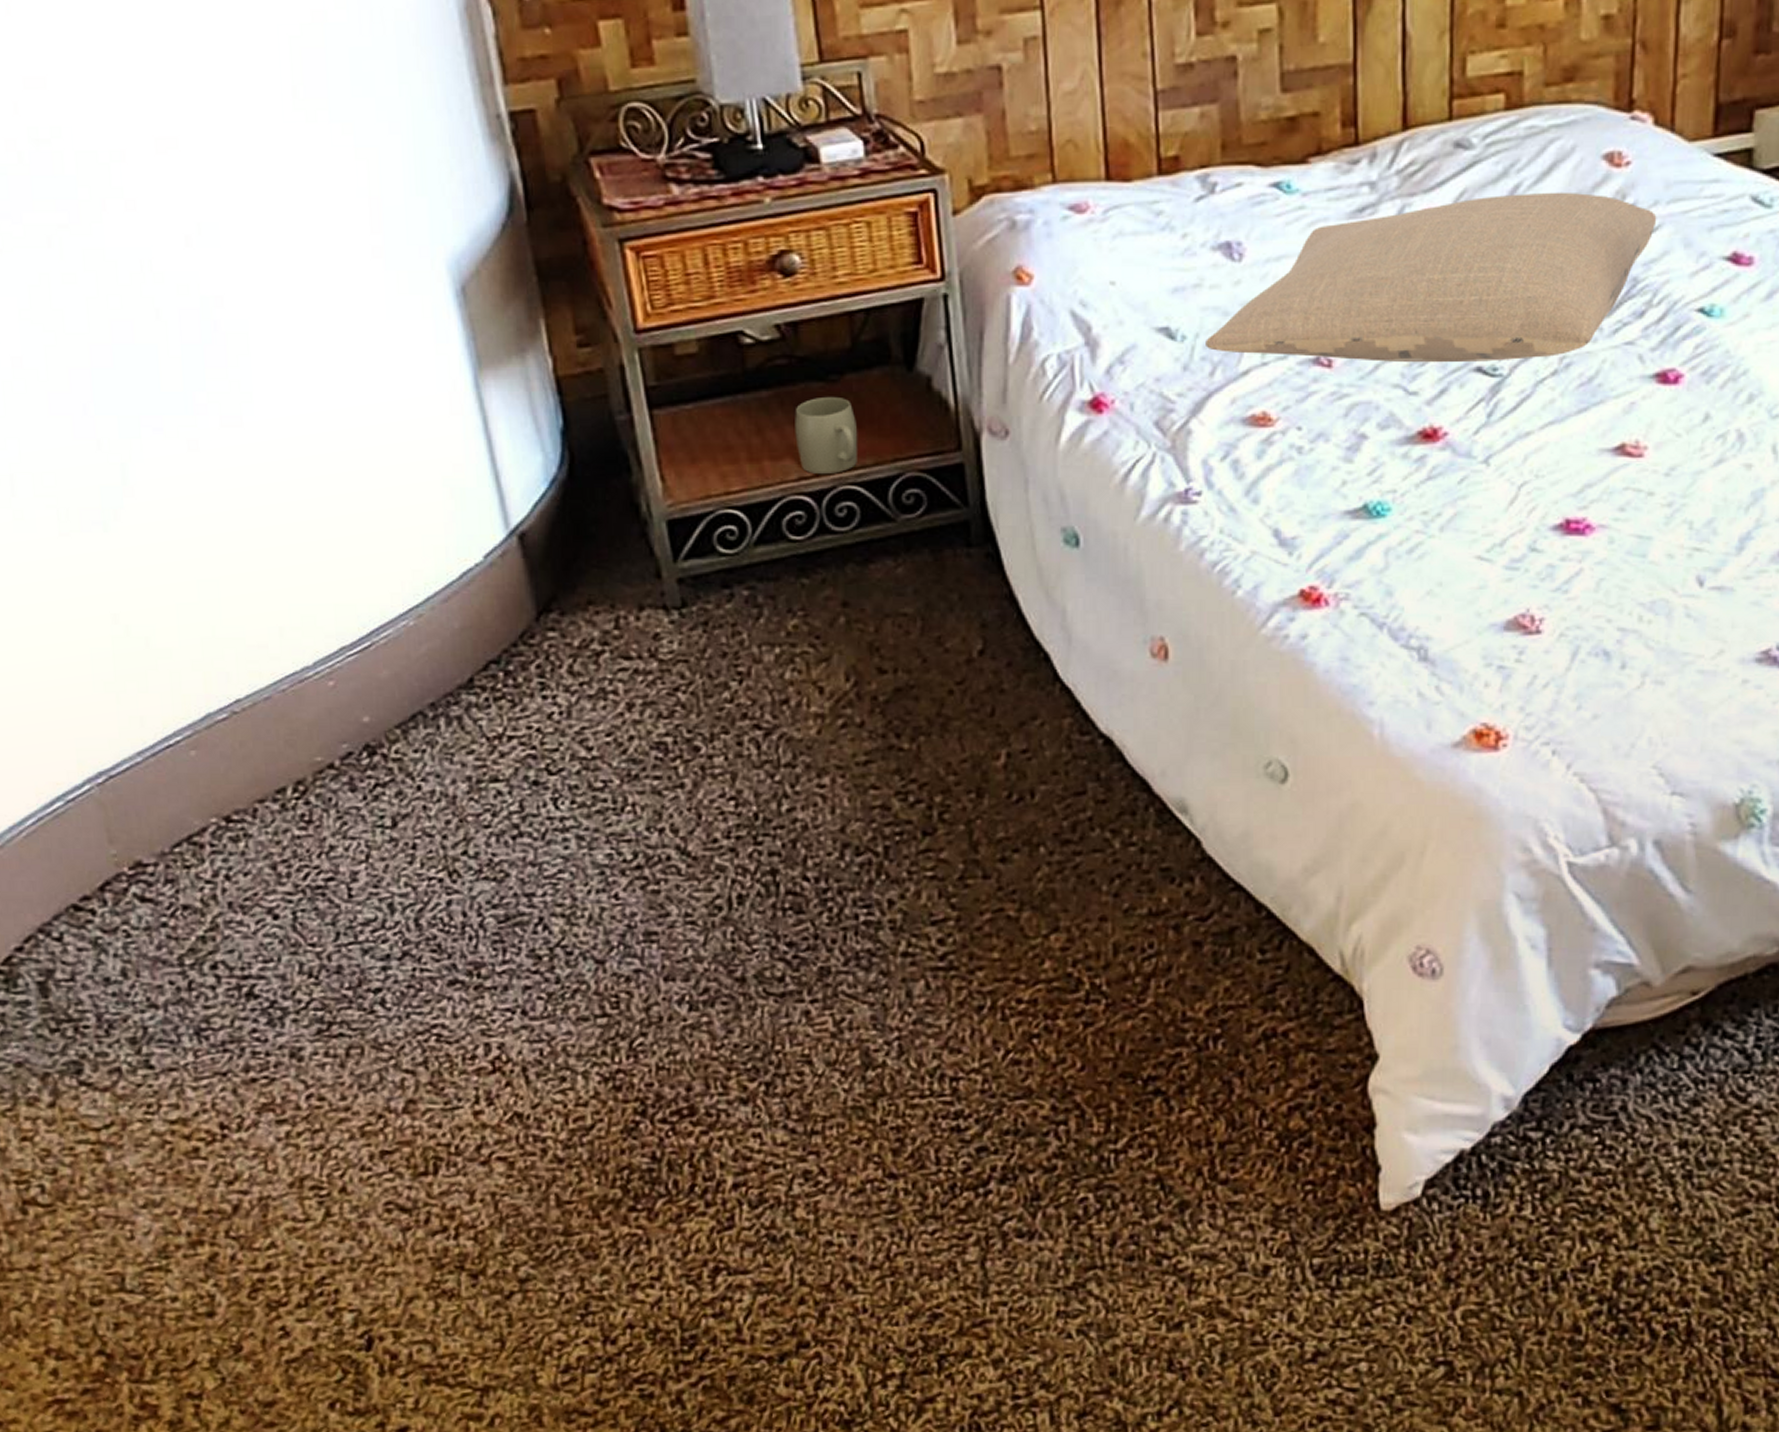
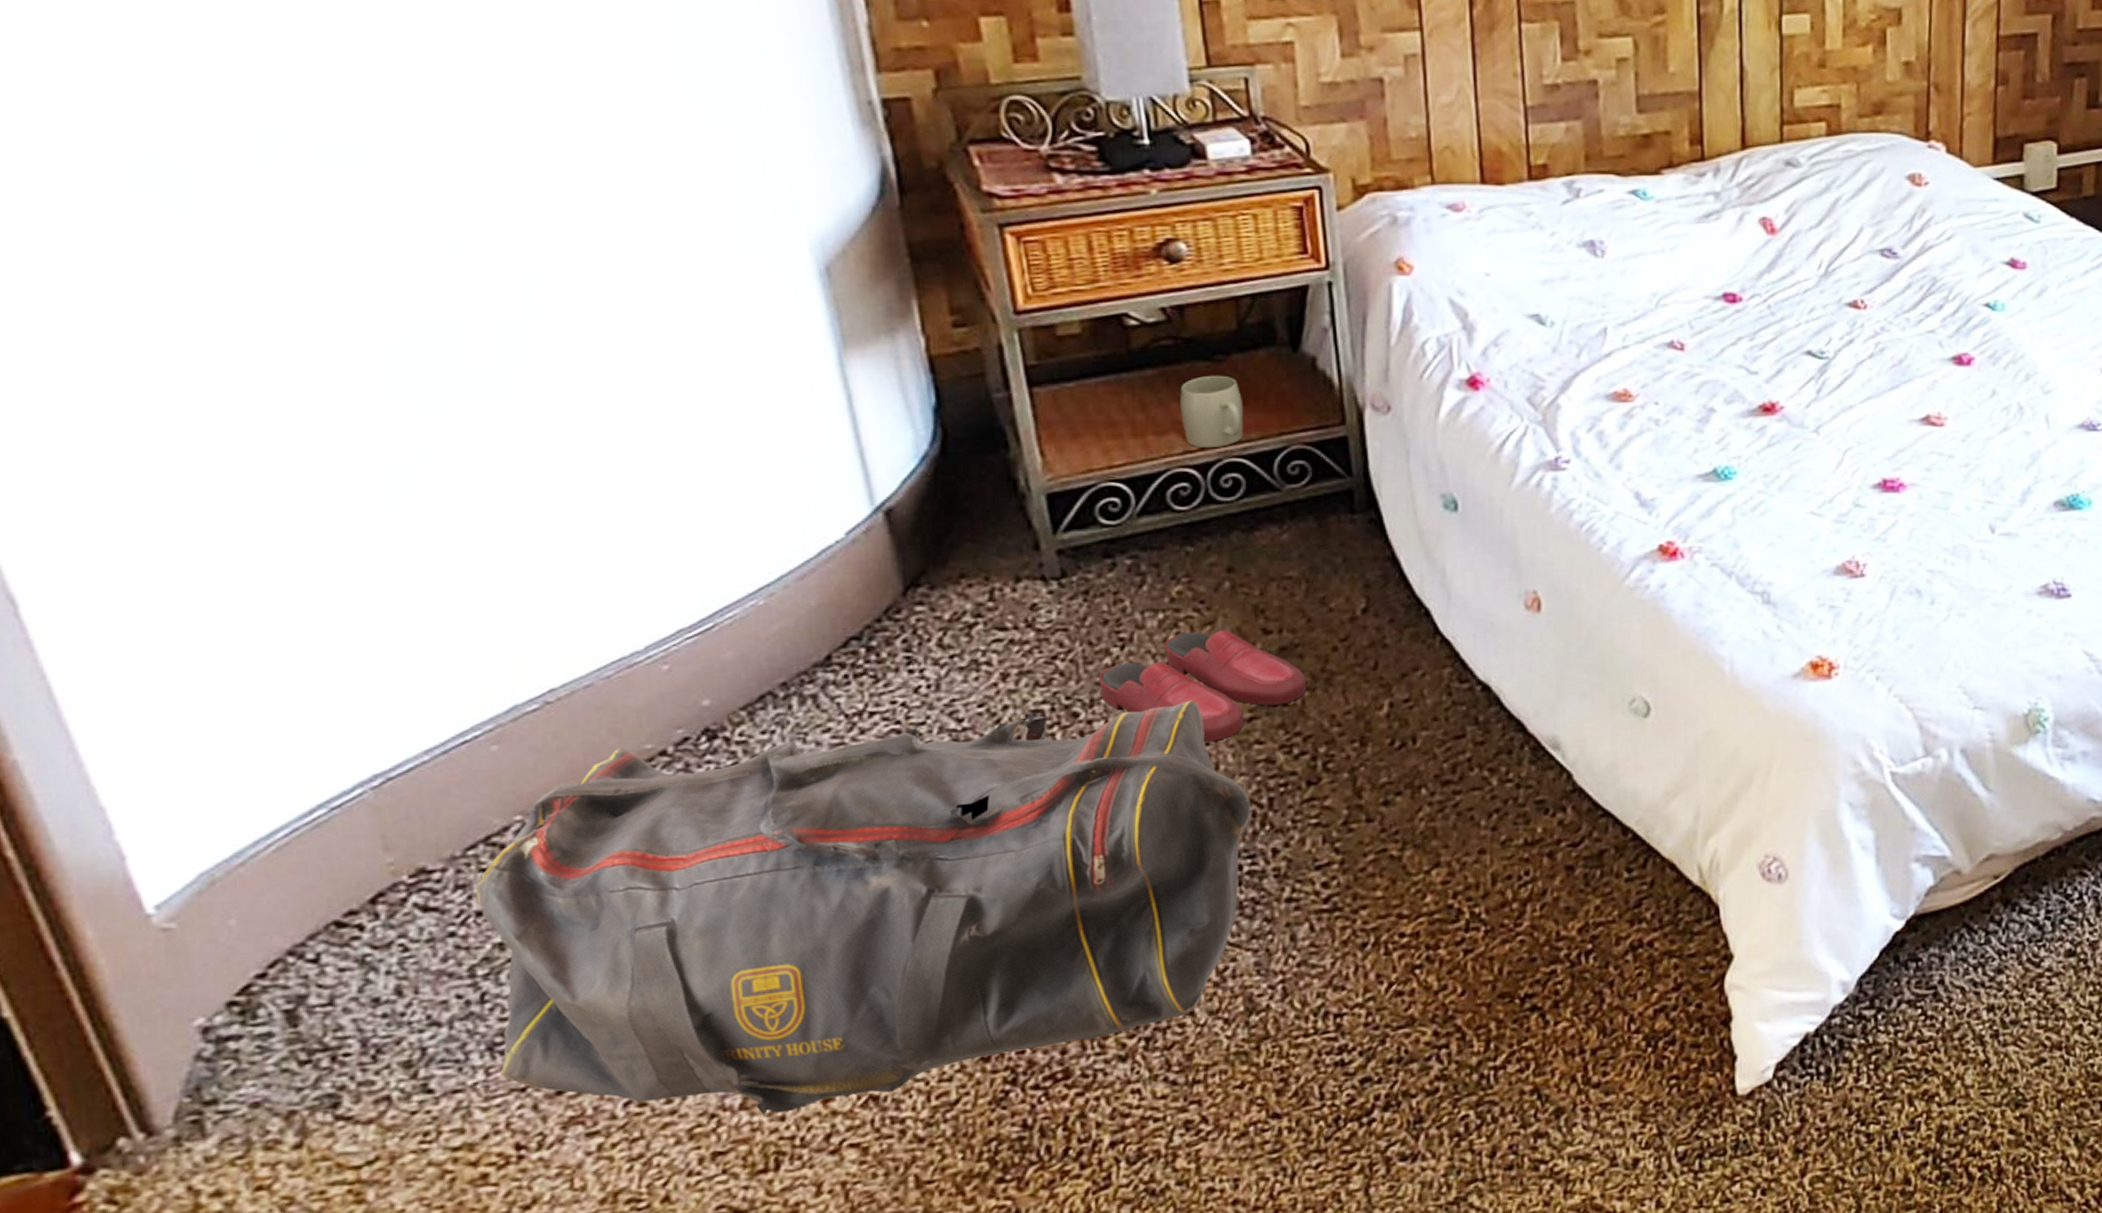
duffel bag: none [182,740,868,1123] -> present [476,700,1252,1117]
slippers: none [718,667,923,785] -> present [1099,629,1307,743]
pillow: present [1206,192,1657,363] -> none [1572,205,1951,347]

